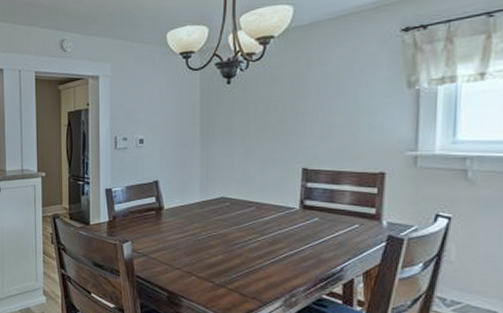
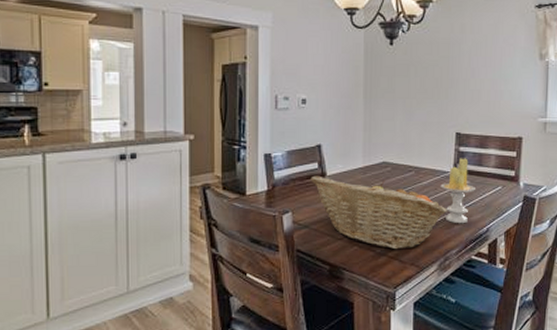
fruit basket: none [149,209,293,283] -> present [311,175,447,250]
candle: none [285,194,326,262] -> present [440,158,475,224]

